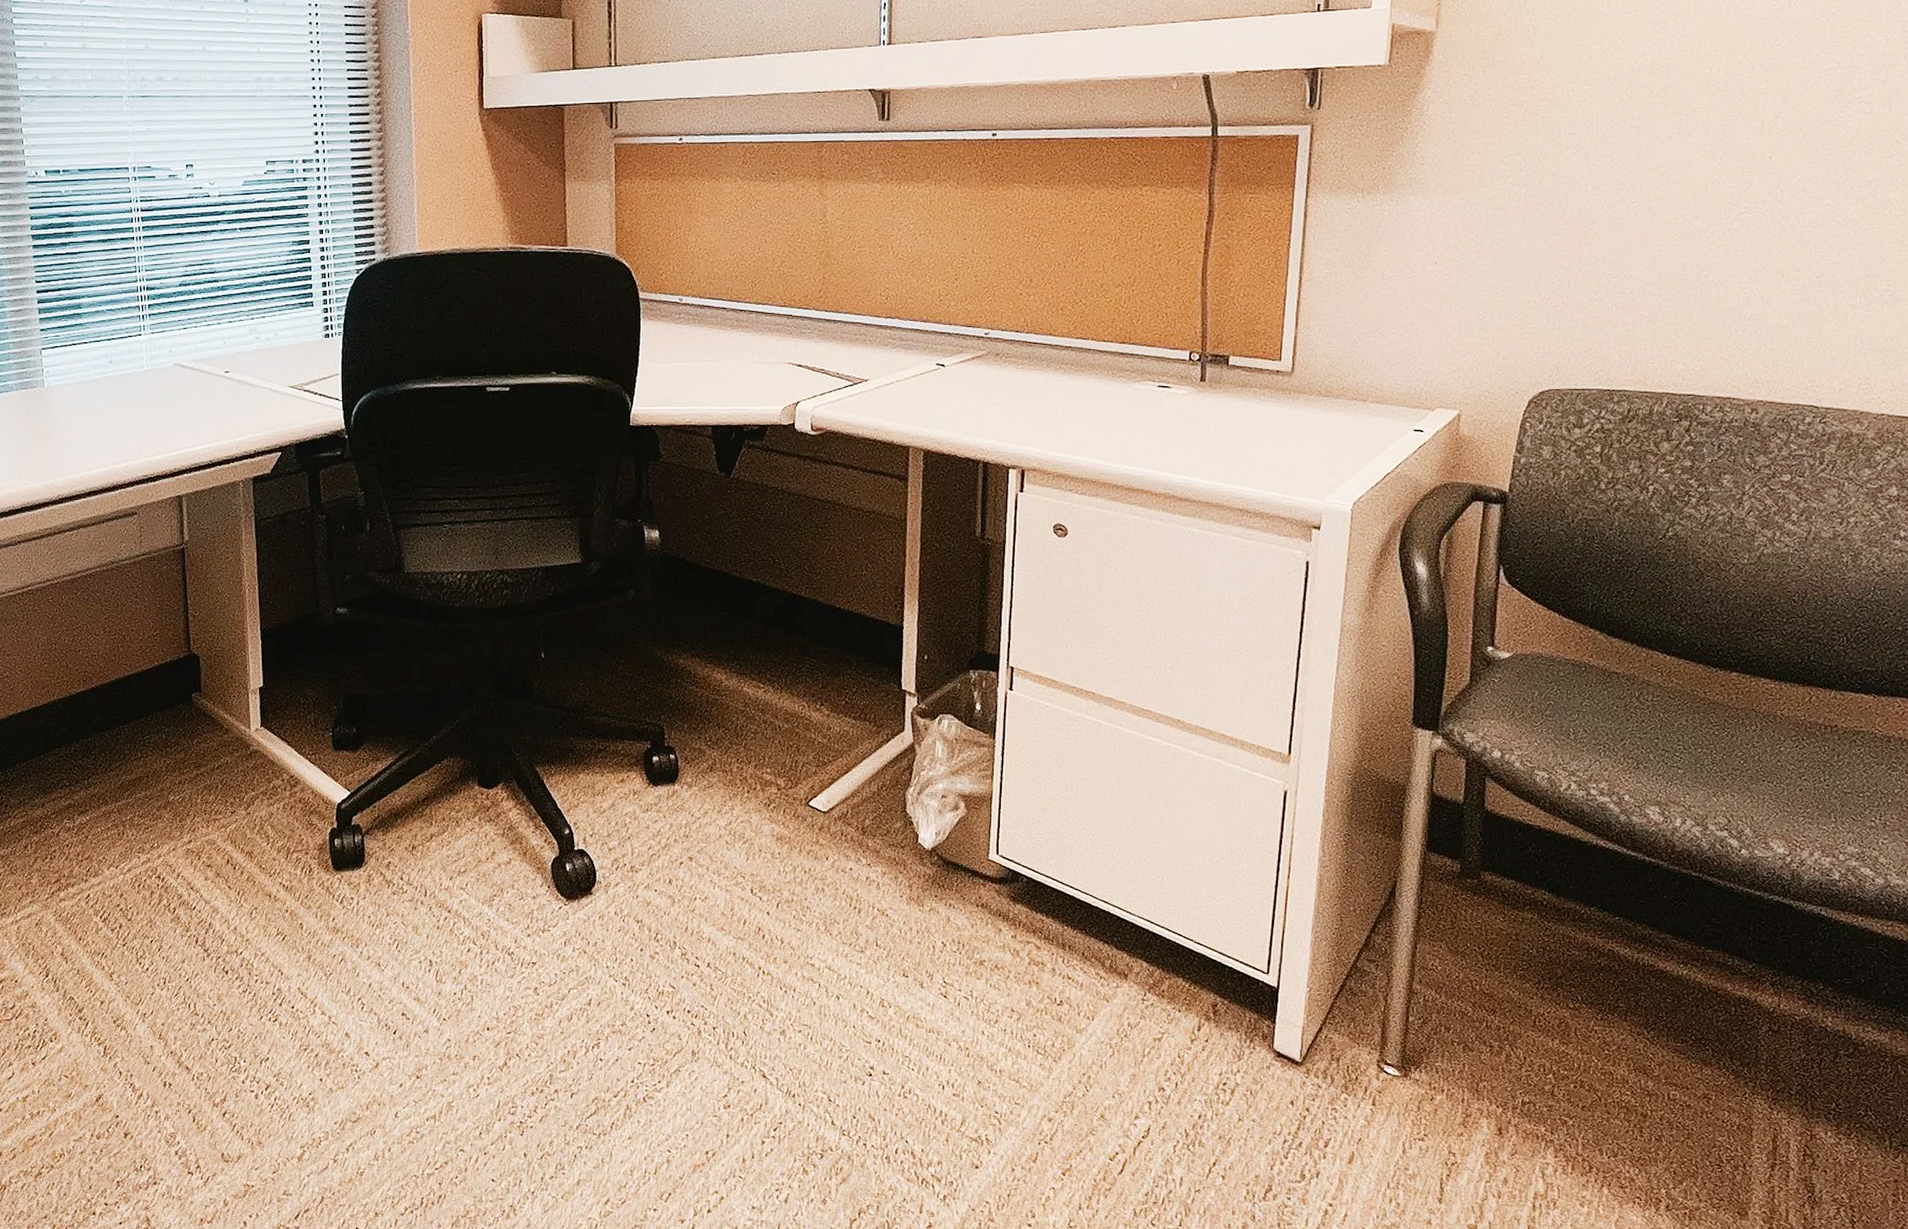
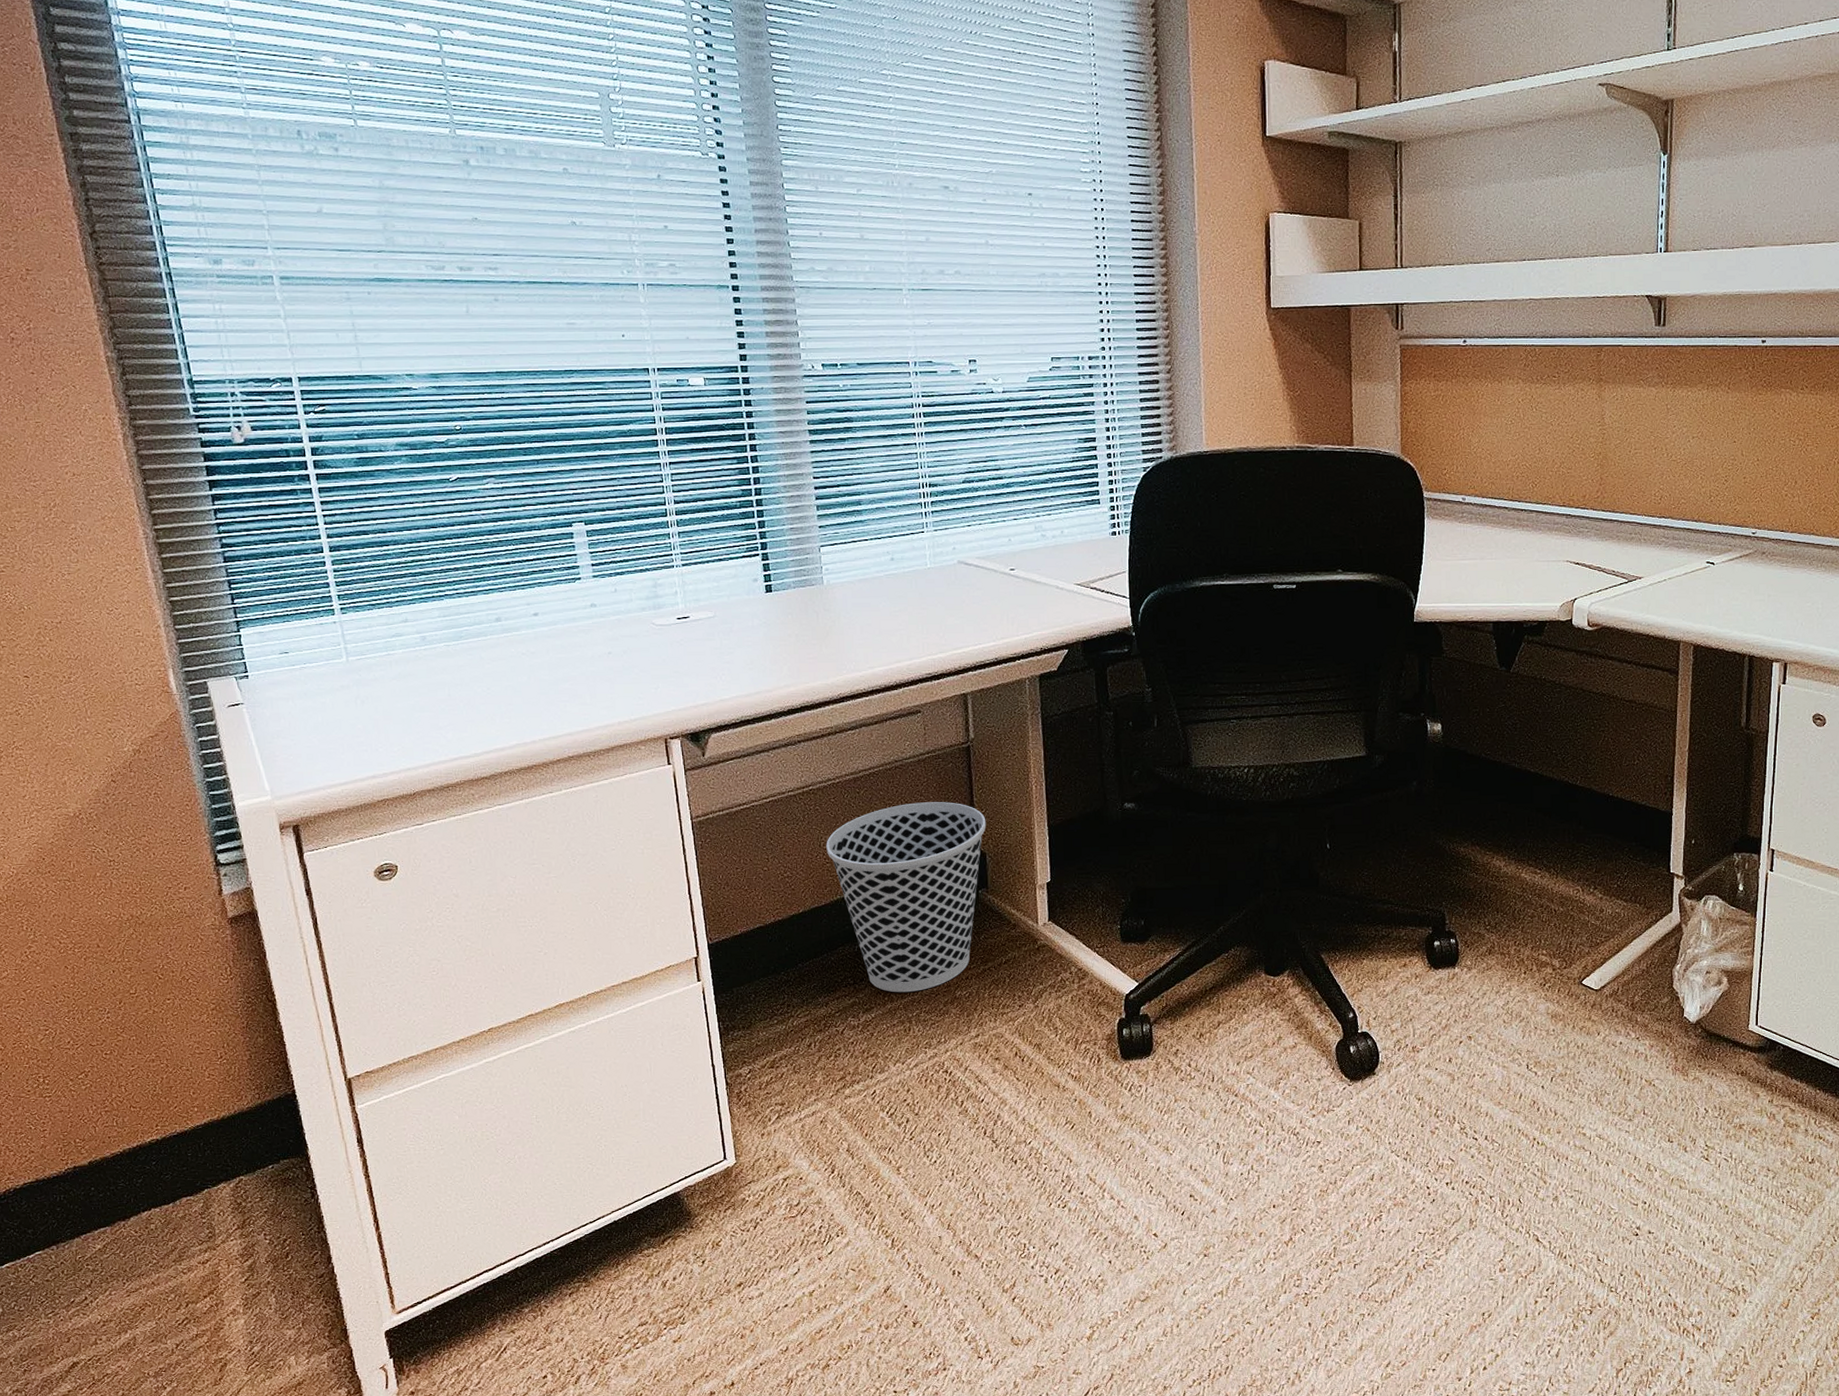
wastebasket: none [44,604,200,796] -> present [826,802,986,993]

